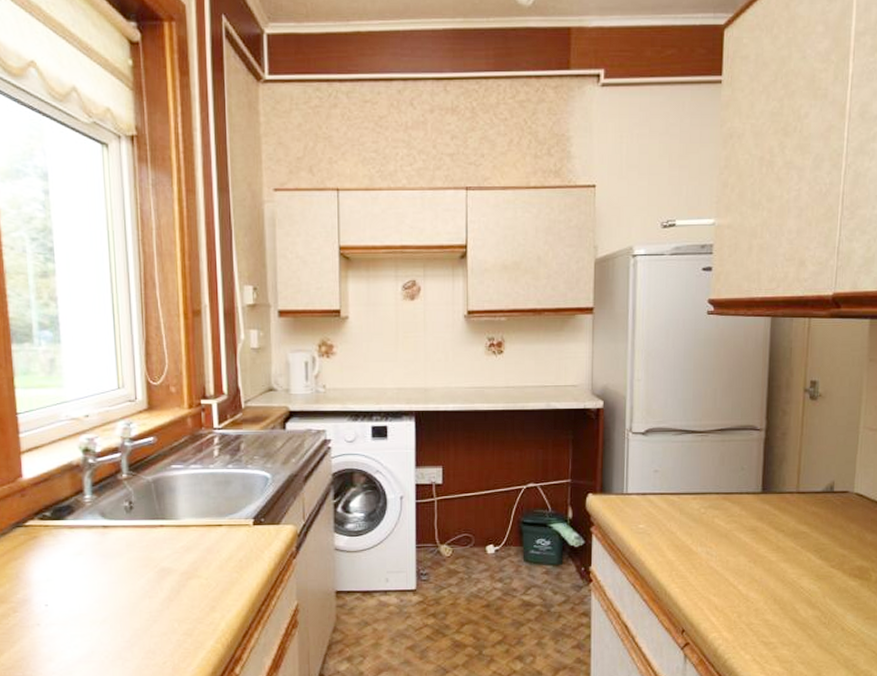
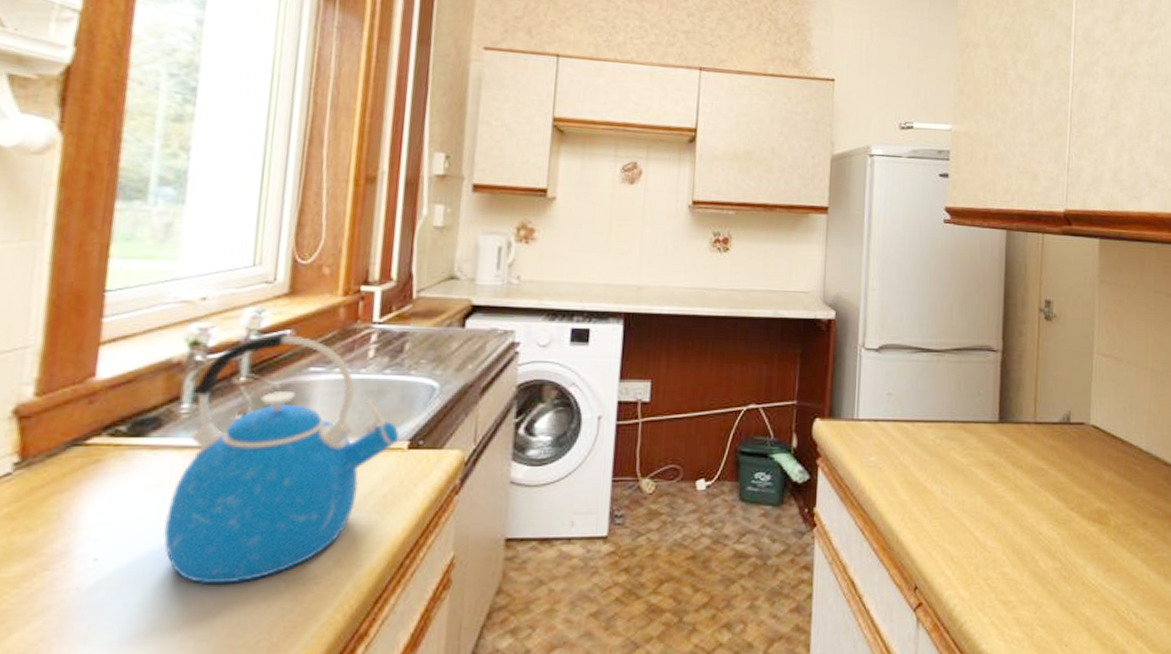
kettle: none [87,438,246,623] -> present [164,331,400,585]

